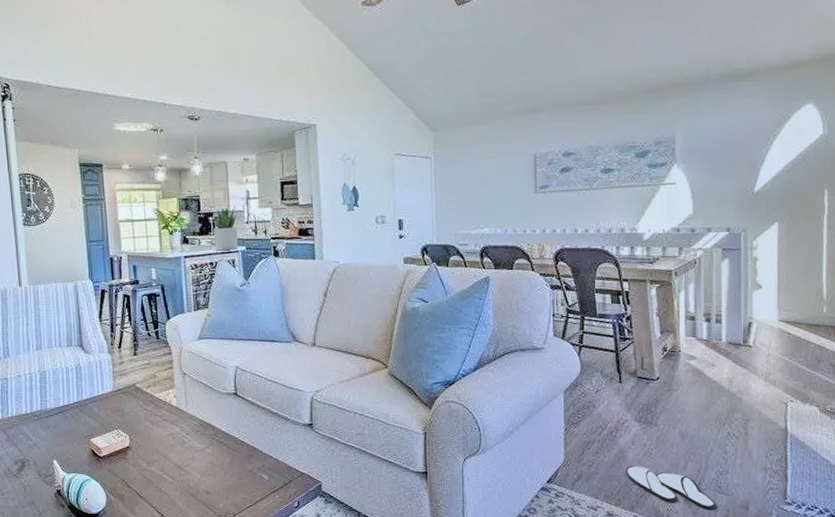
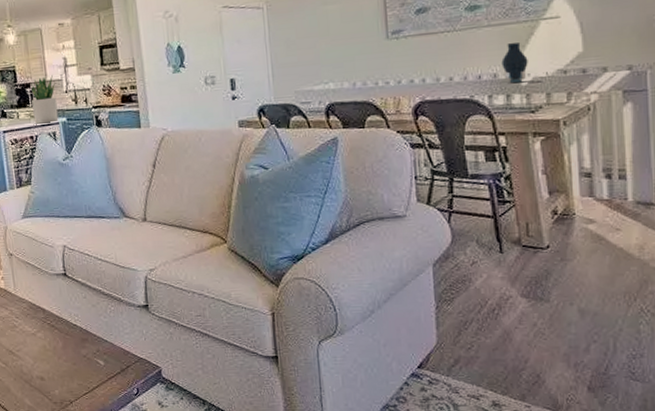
slippers: present [625,466,716,510] -> none [512,349,630,399]
vase: none [628,203,649,238] -> present [501,43,528,84]

